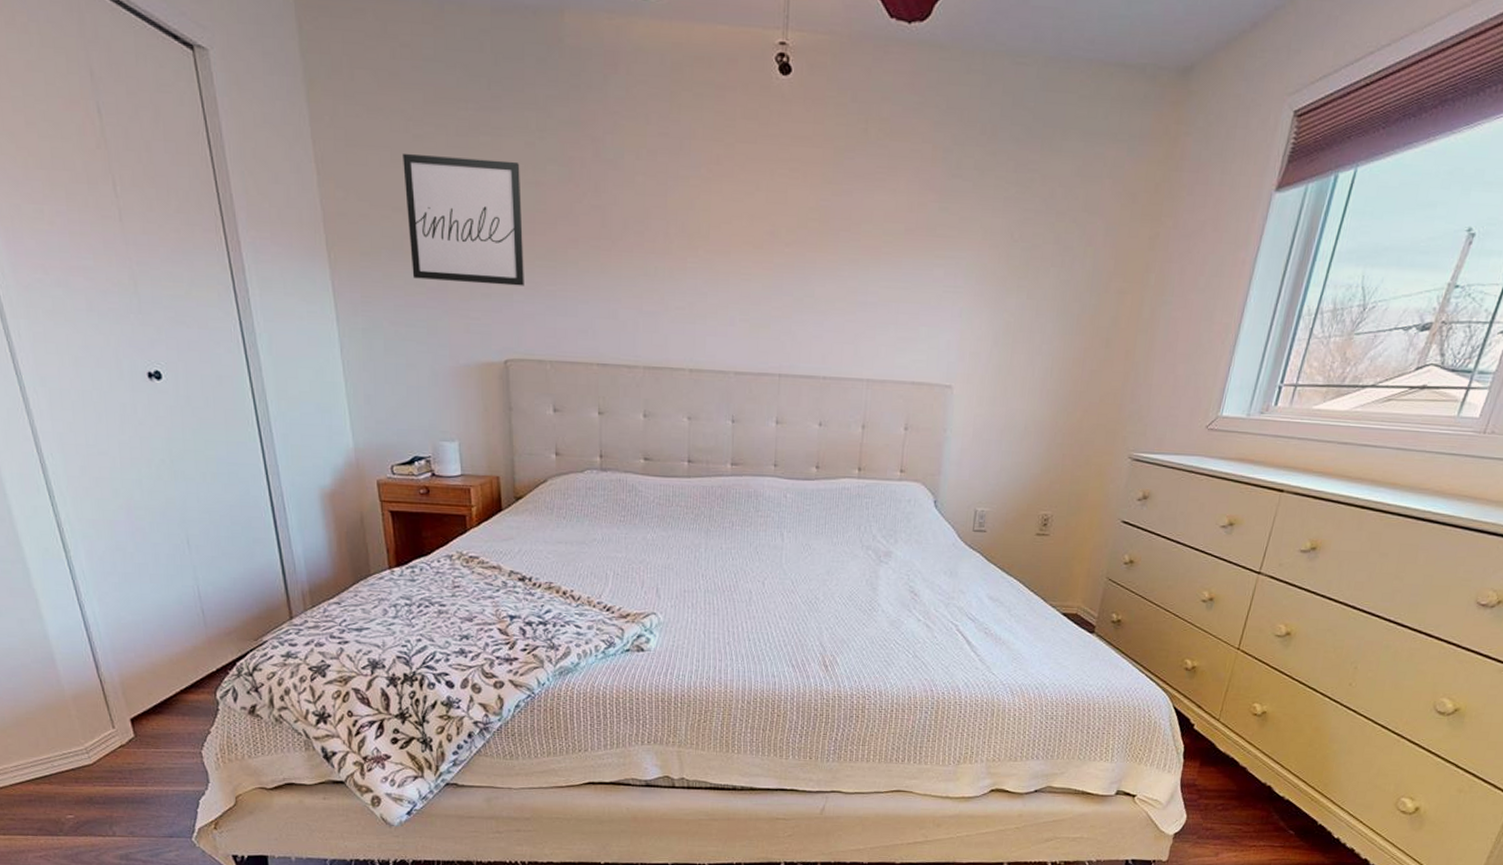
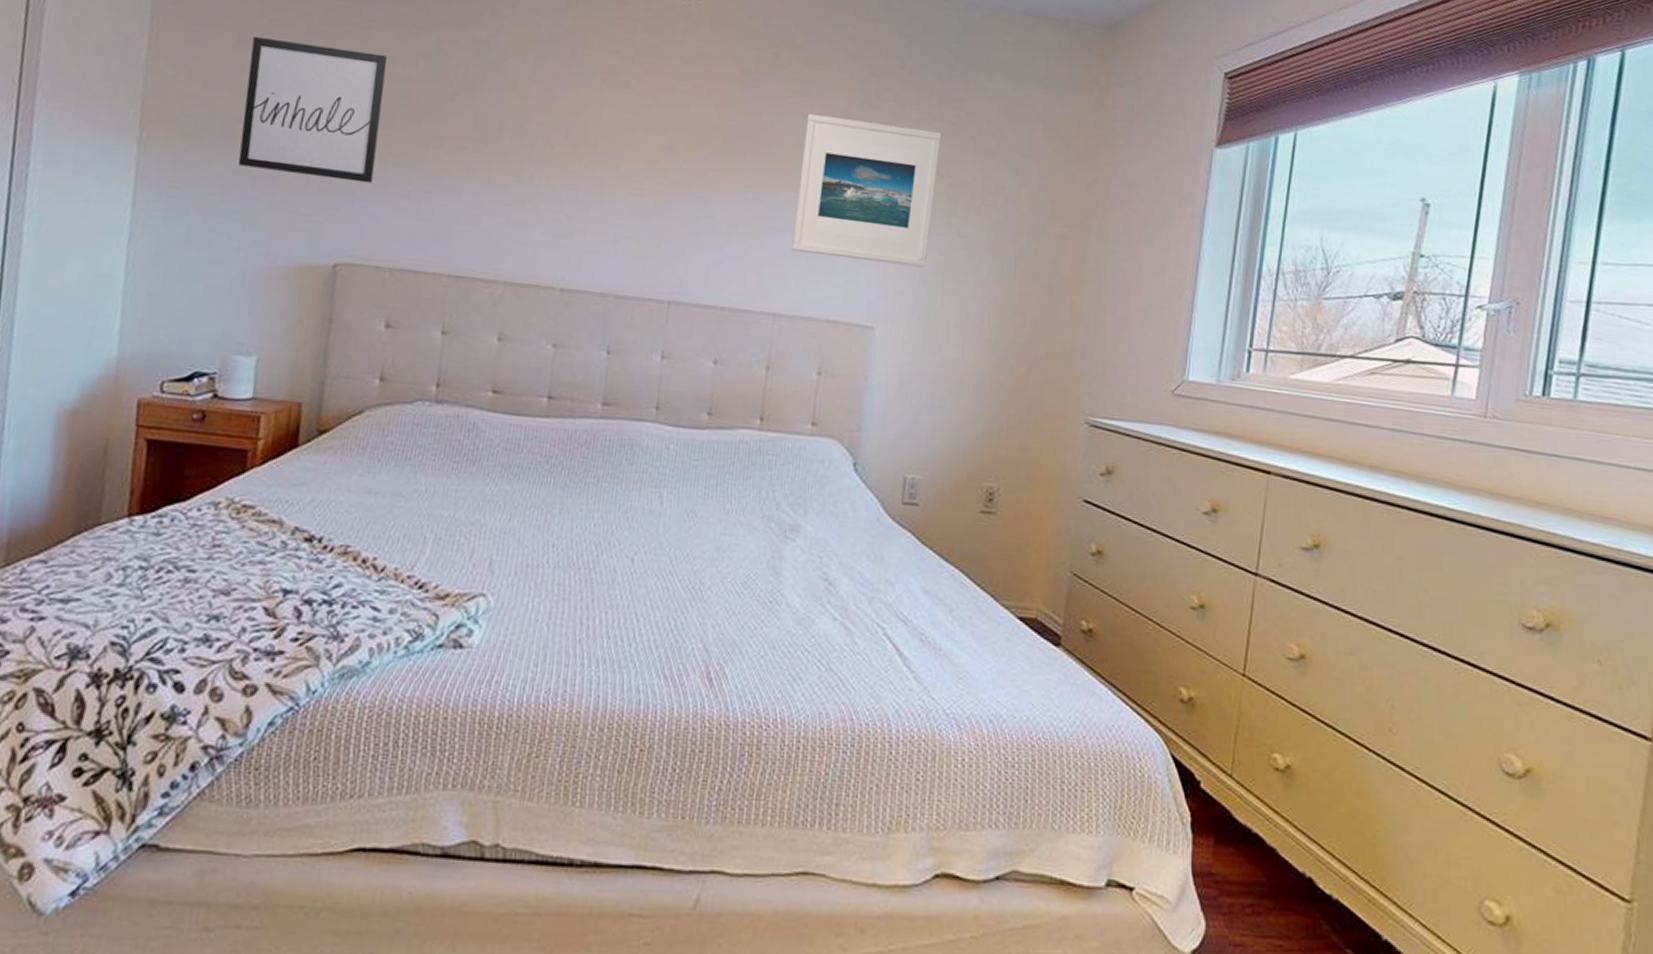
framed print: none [881,189,1017,330] -> present [791,114,942,268]

